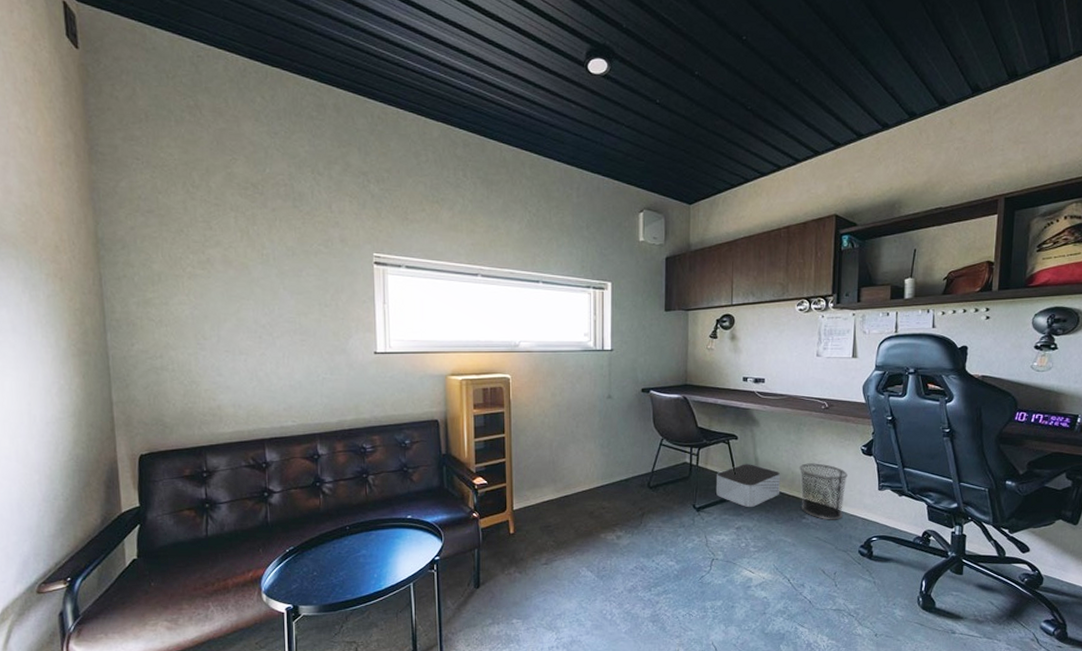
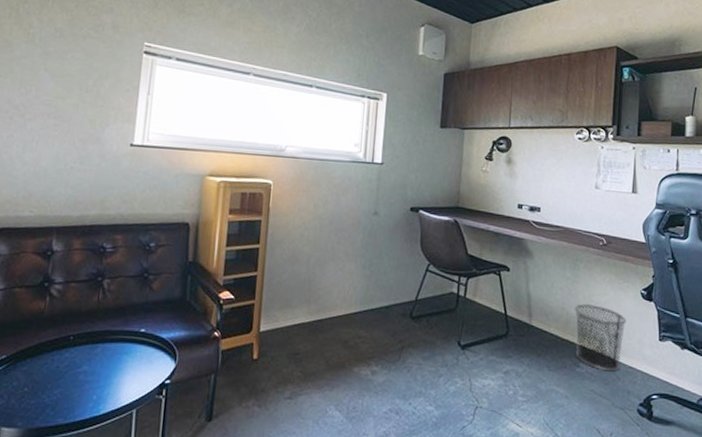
storage bin: present [716,464,781,508] -> none [484,299,555,350]

